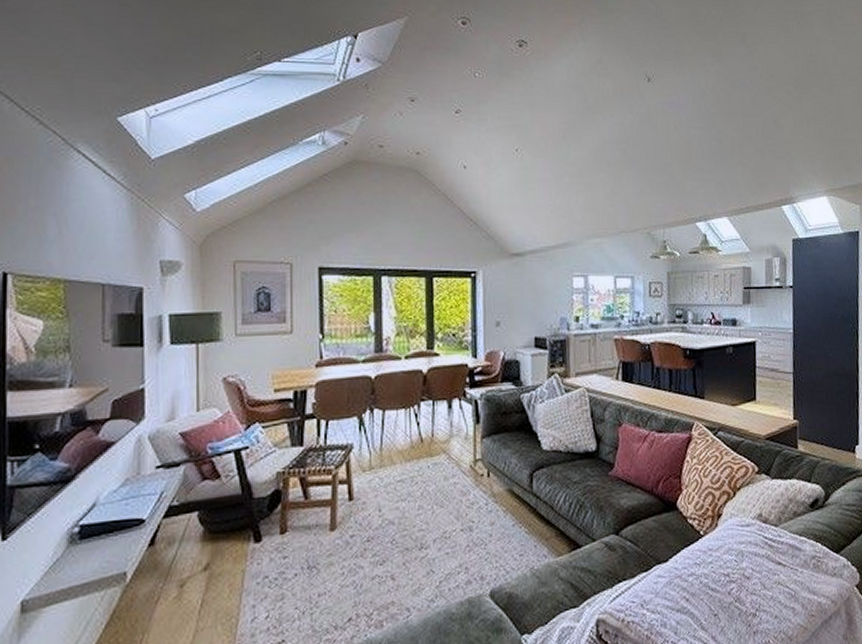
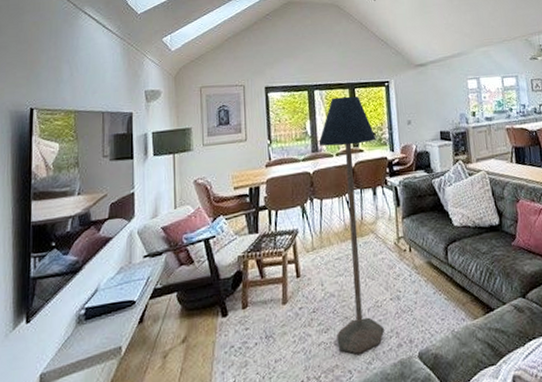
floor lamp: none [384,287,456,590] -> present [319,96,384,354]

